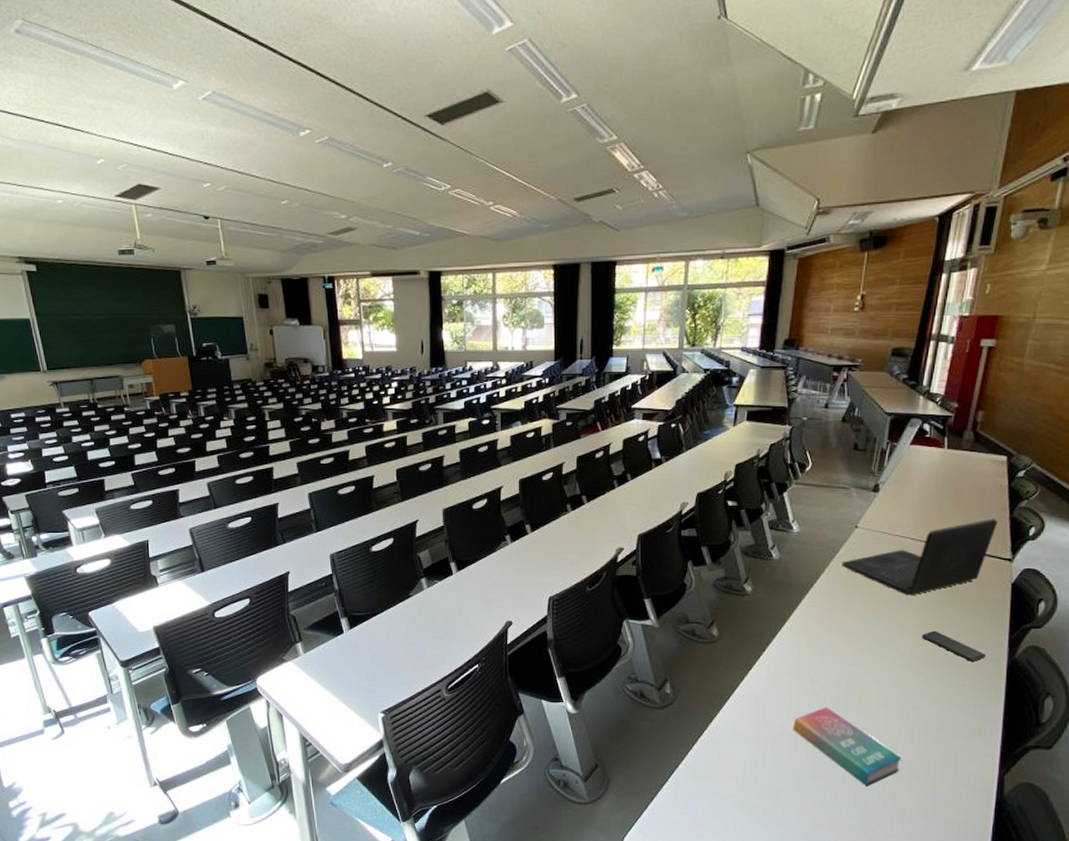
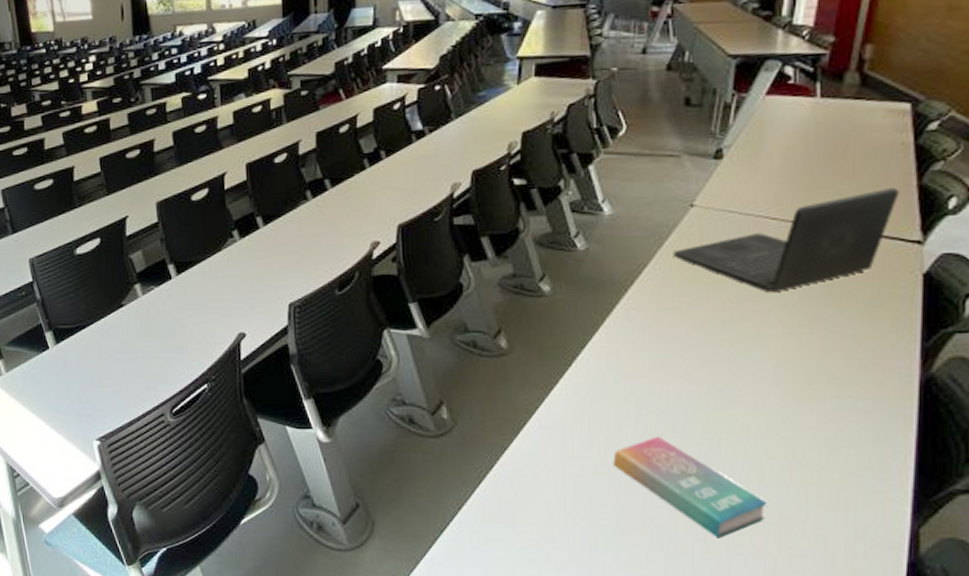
smartphone: present [922,630,987,661] -> none [791,338,888,378]

